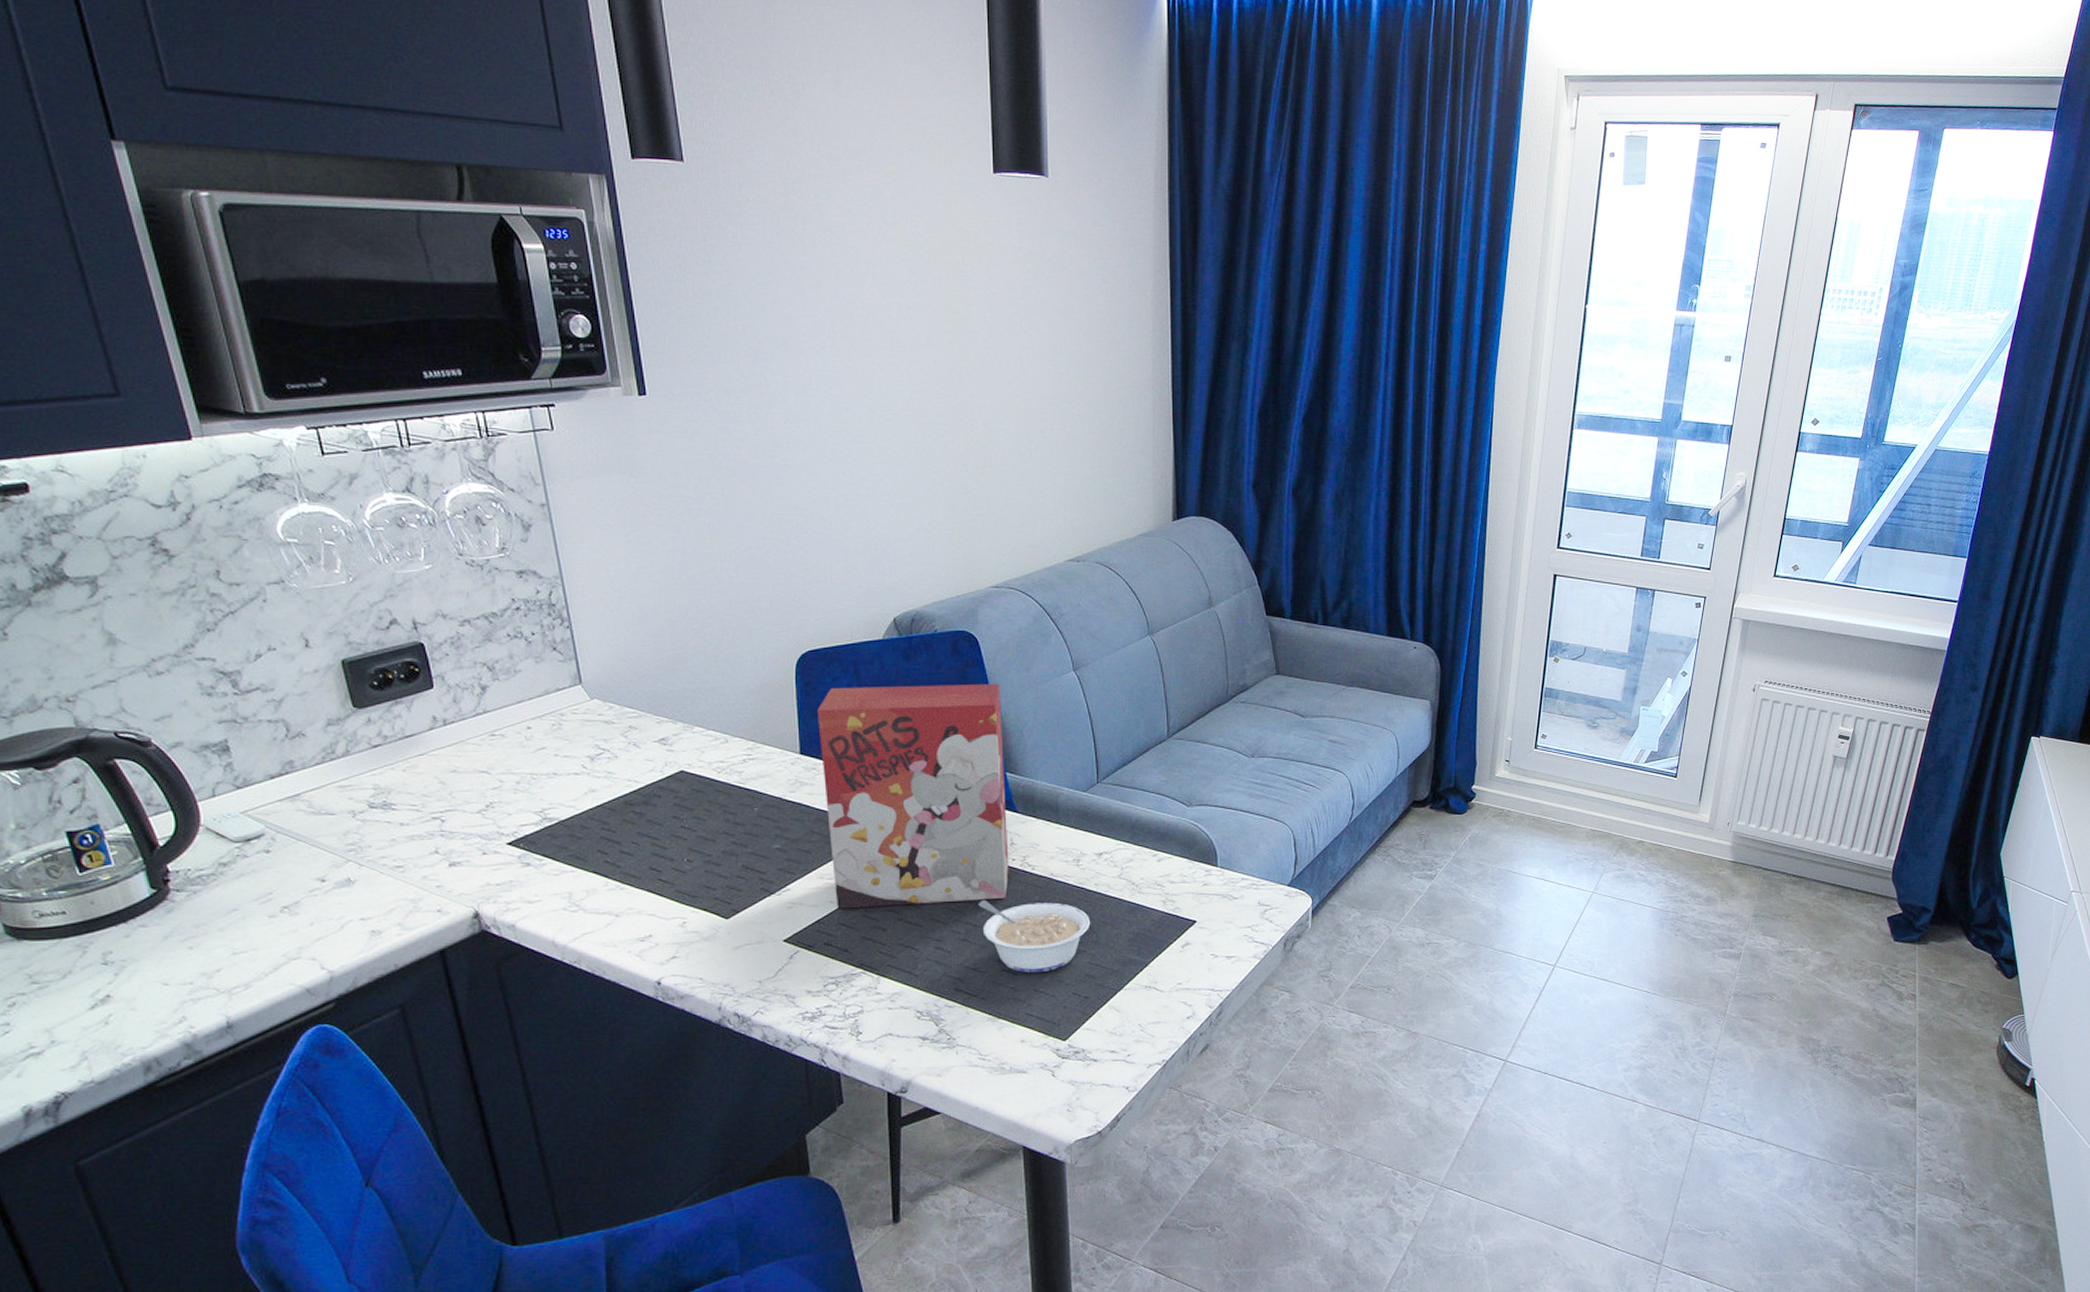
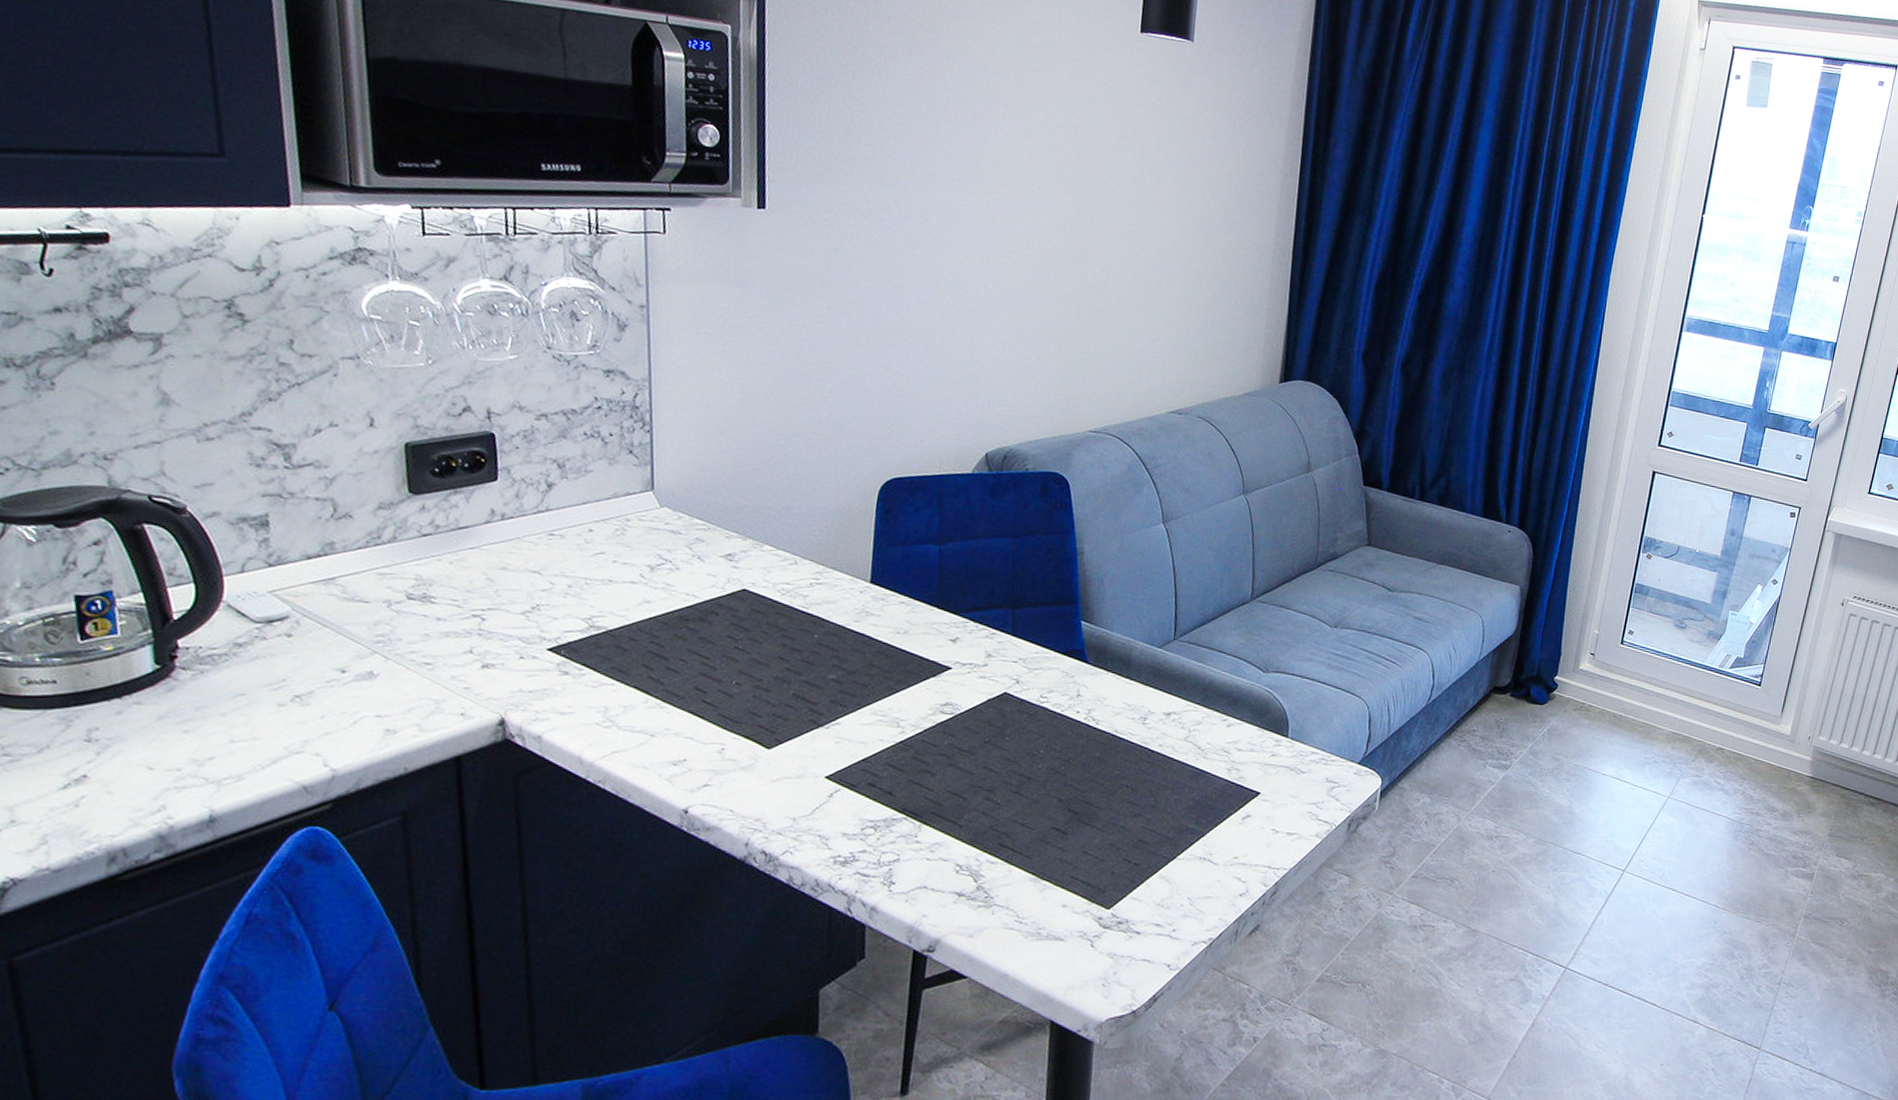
cereal box: present [818,683,1009,909] -> none [886,518,1086,752]
legume: present [978,900,1091,973] -> none [1035,752,1151,834]

